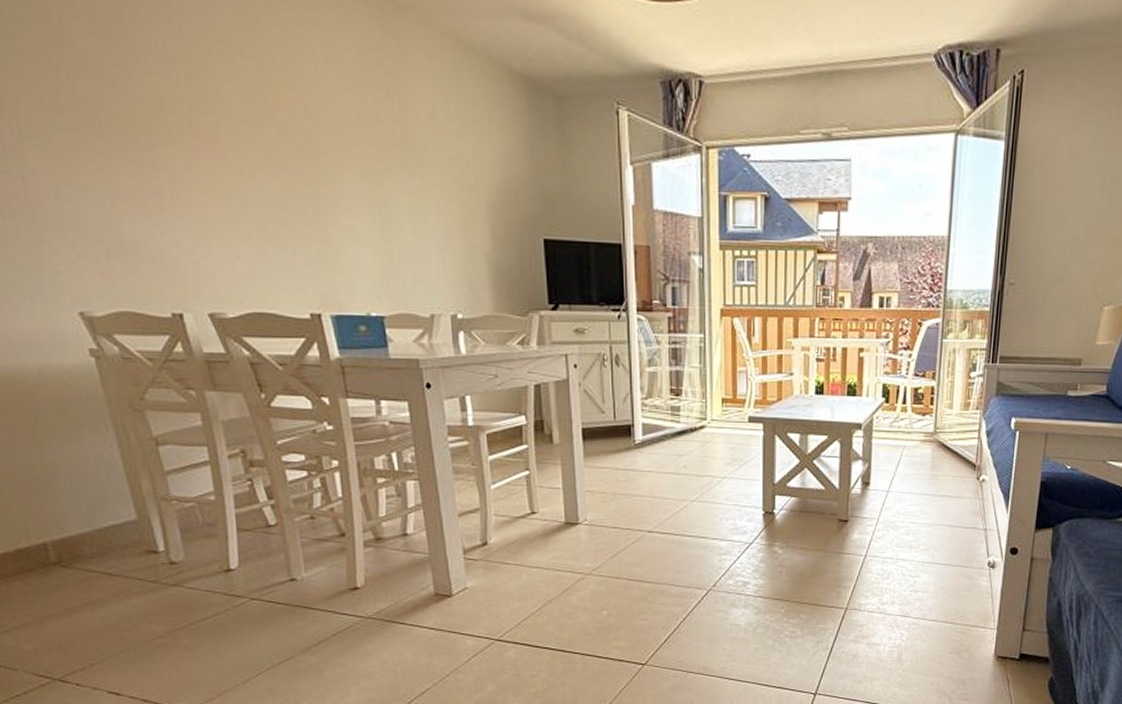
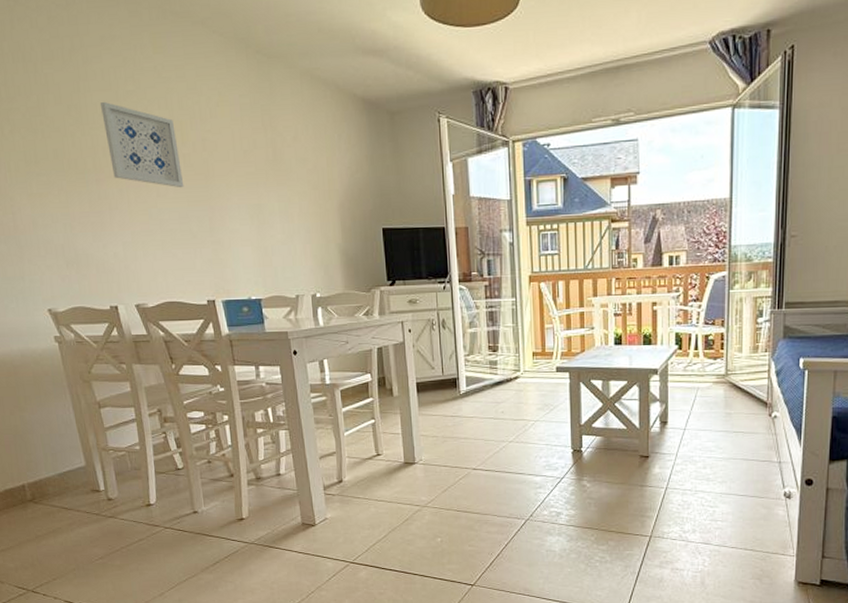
wall art: none [156,38,279,166] -> present [101,101,184,188]

